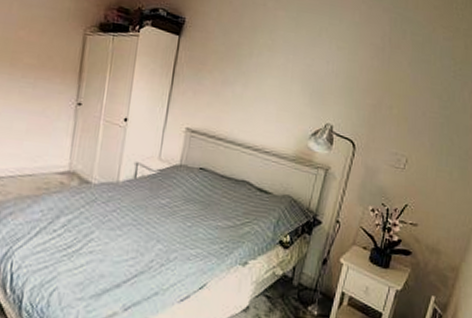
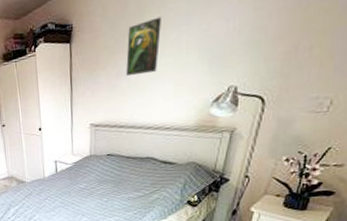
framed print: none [232,39,272,90] -> present [126,16,161,76]

